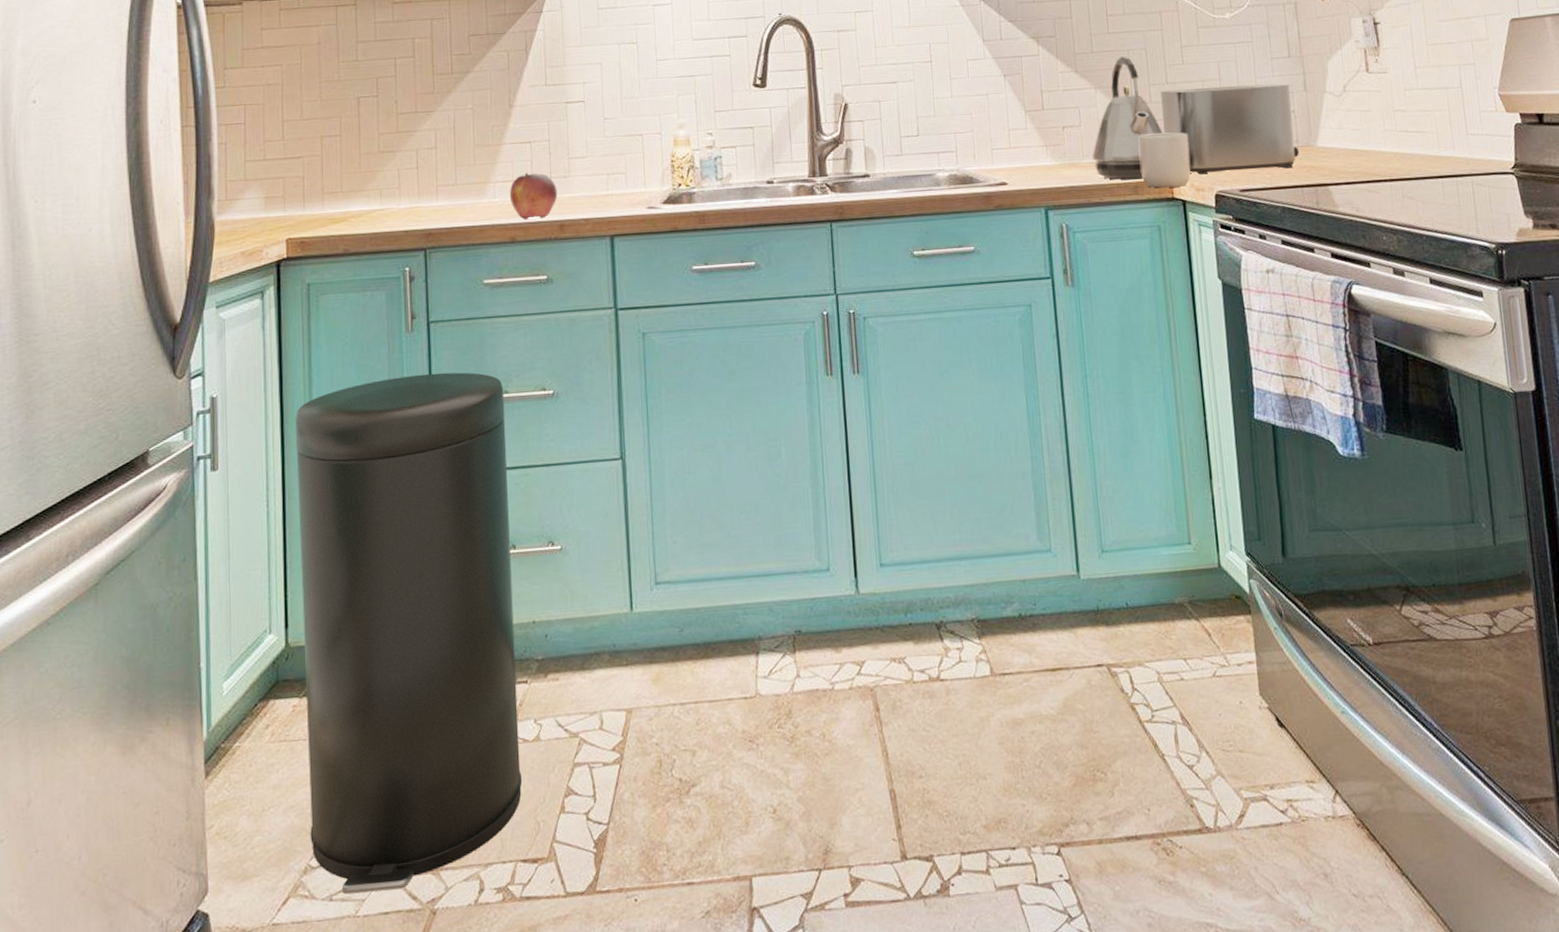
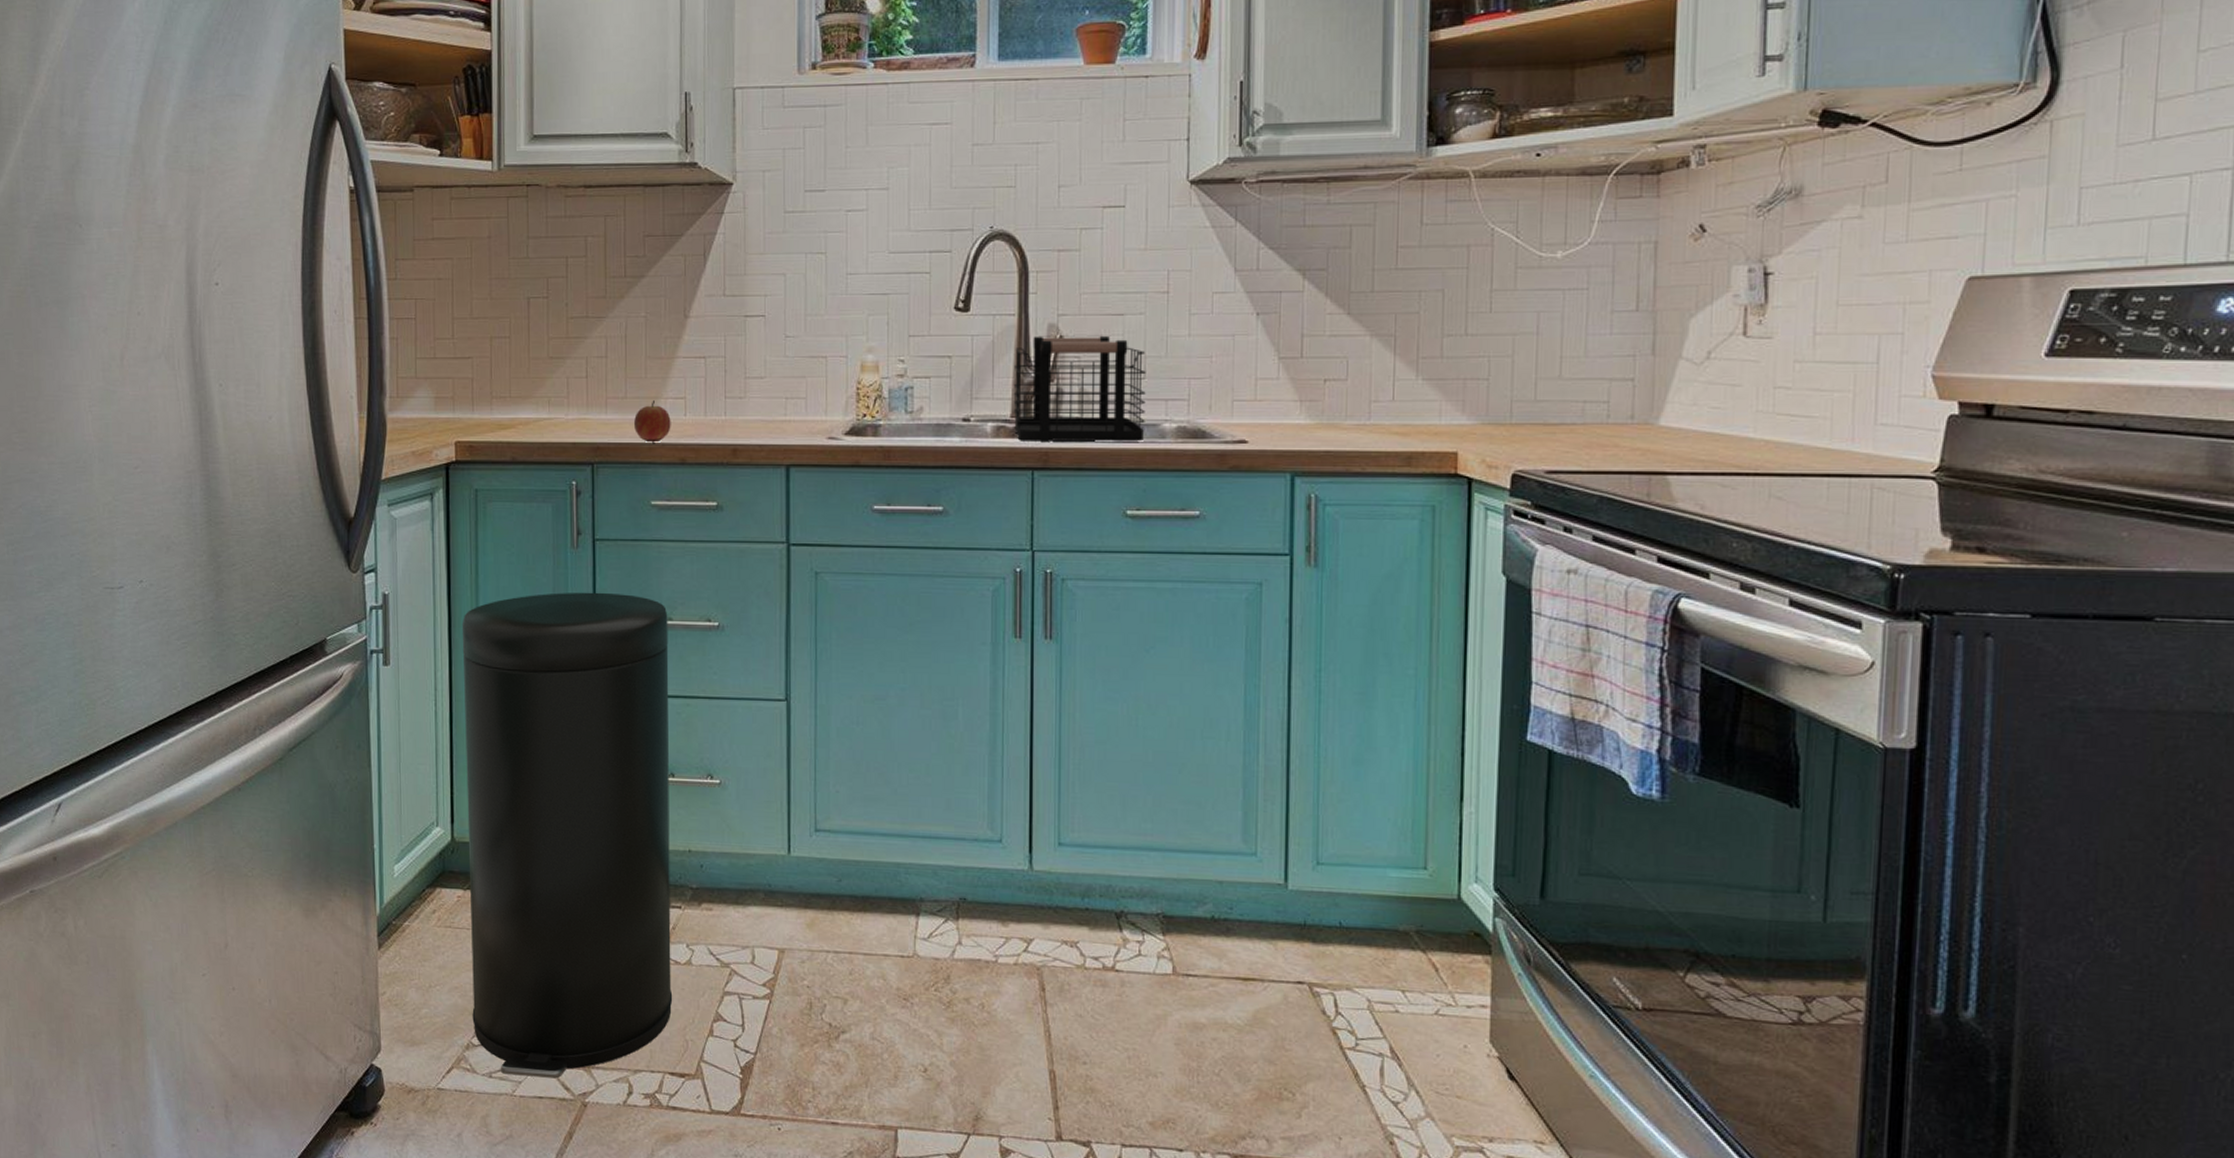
fruit: none [465,184,501,225] -> present [634,399,671,443]
fruit: present [509,172,558,220] -> none [681,389,732,441]
dish rack: none [807,102,922,198] -> present [1014,336,1146,442]
kettle: present [1091,56,1163,180] -> none [1357,298,1453,449]
mug: present [1138,132,1191,188] -> none [1419,395,1486,461]
toaster: present [1160,83,1299,174] -> none [1453,342,1632,450]

